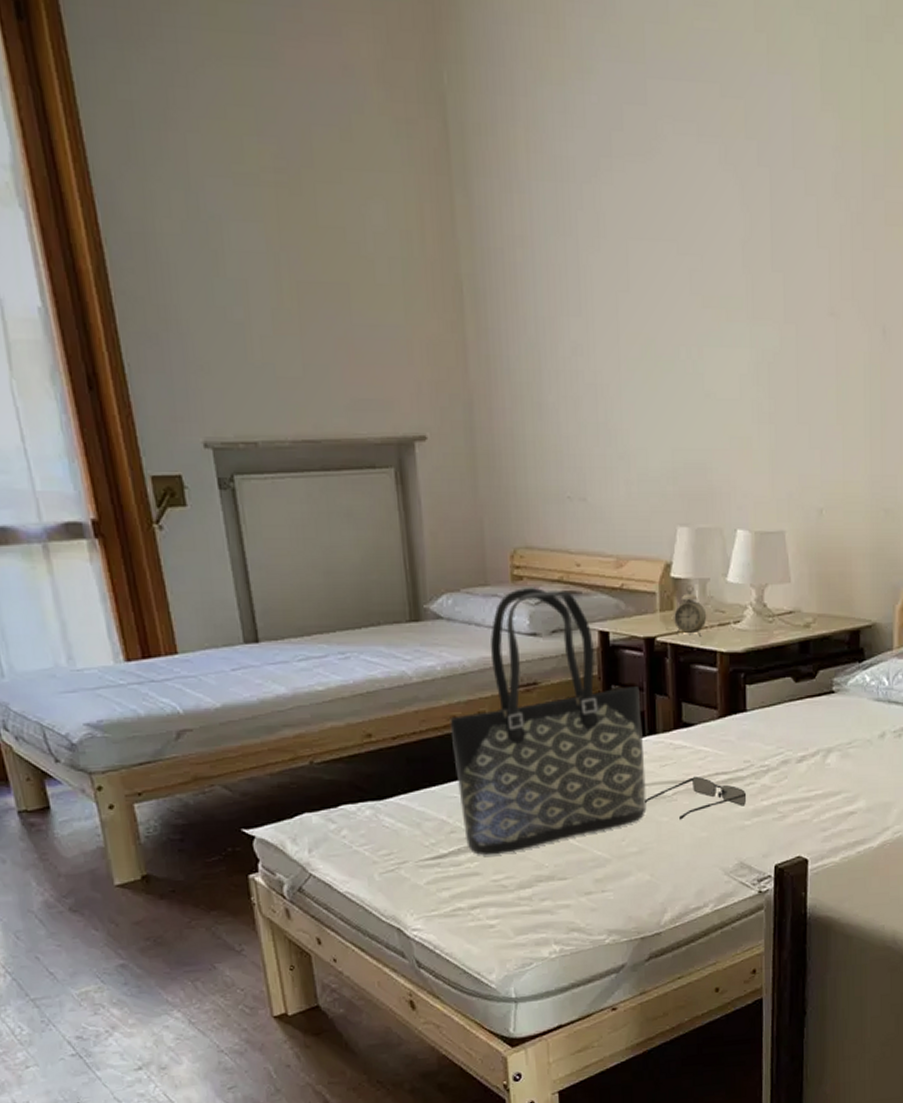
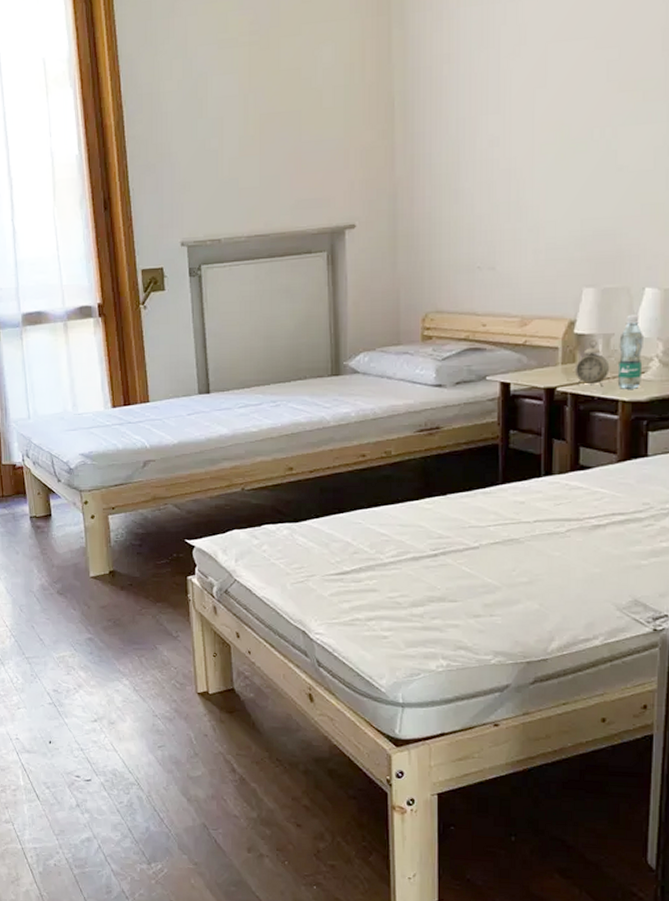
tote bag: present [449,588,647,855] -> none [359,346,539,574]
eyeglasses: present [645,777,747,820] -> none [537,516,645,555]
bottle: none [714,558,738,639] -> present [617,314,643,389]

